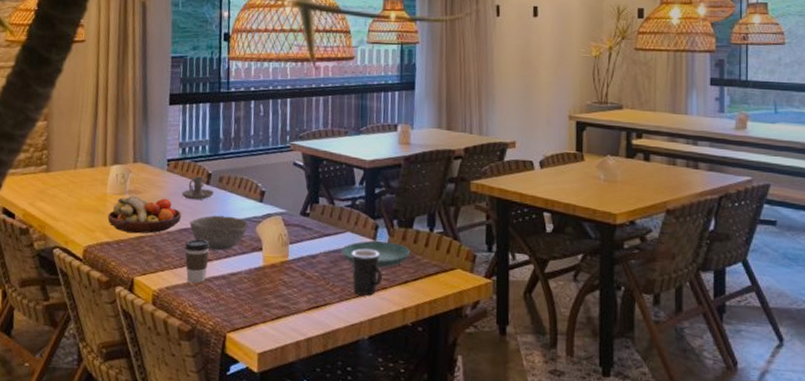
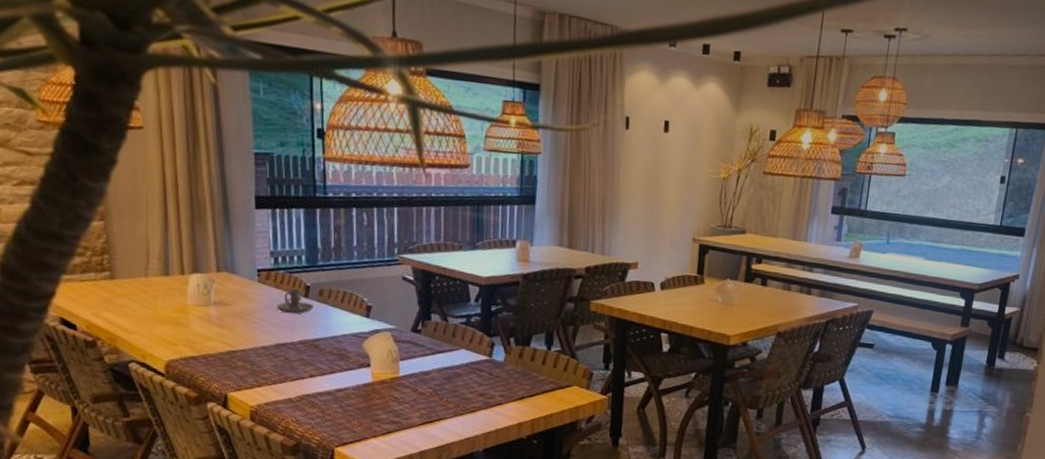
fruit bowl: present [107,195,182,234] -> none [191,307,278,348]
coffee cup: present [185,239,210,284] -> none [284,354,312,399]
bowl: present [190,215,248,251] -> none [288,330,354,367]
saucer: present [341,241,411,268] -> none [456,358,528,385]
mug: present [351,249,383,297] -> none [466,366,499,412]

